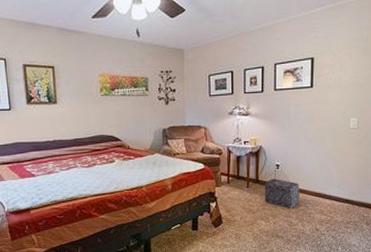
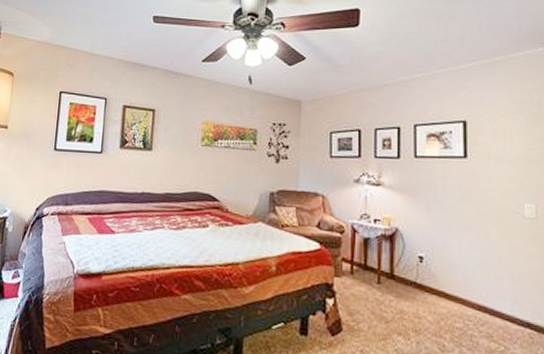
storage box: present [264,178,300,210] -> none [402,275,454,326]

